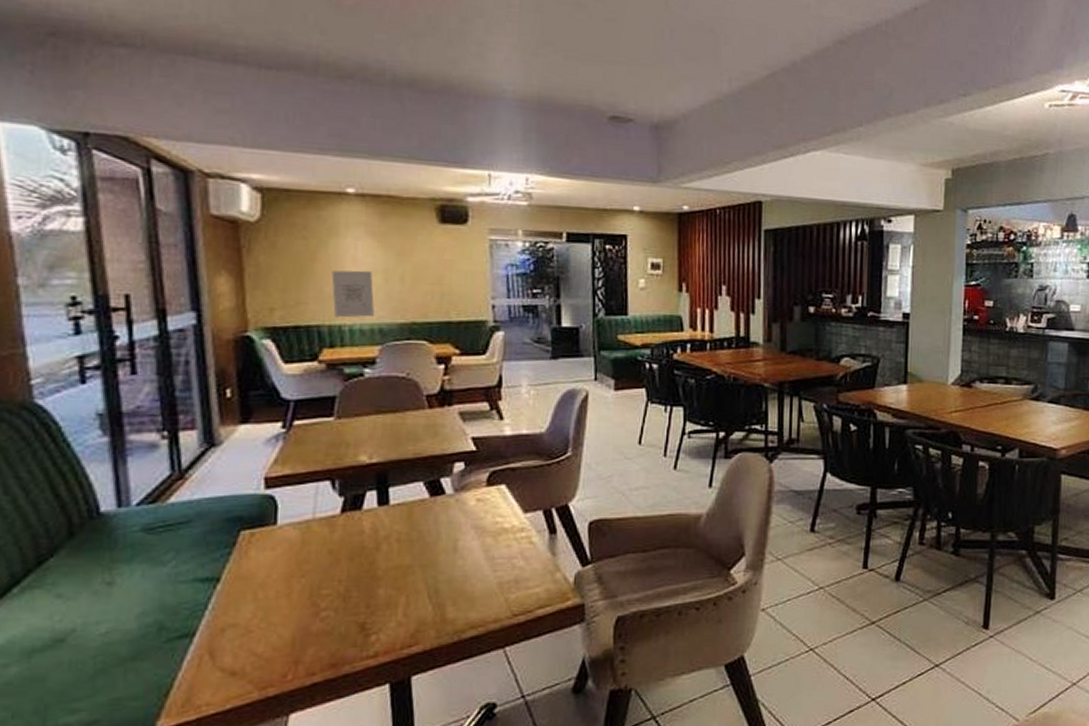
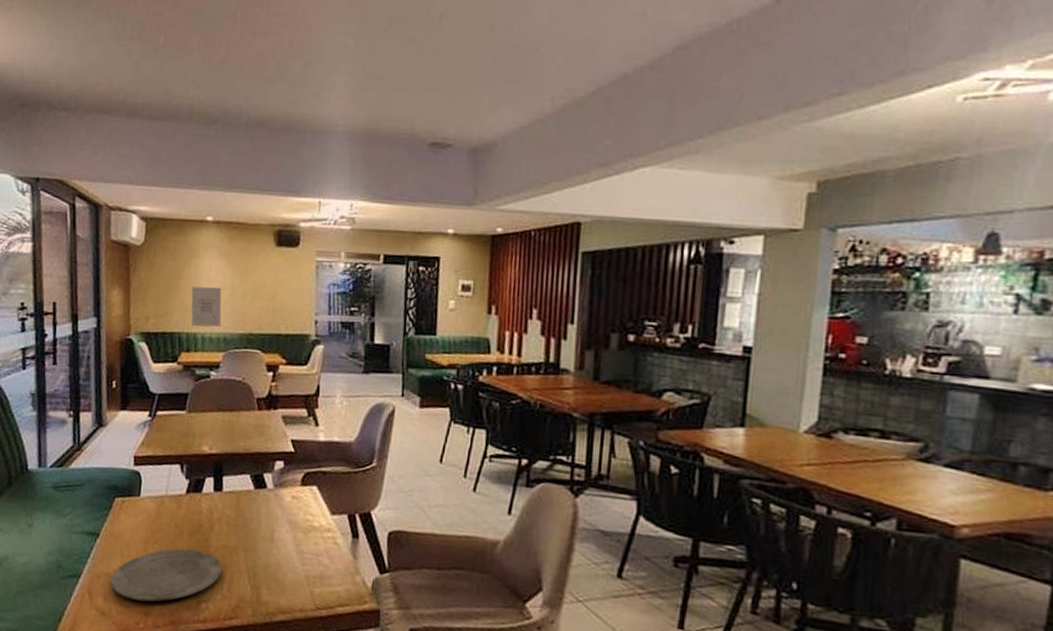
plate: none [241,577,394,649] -> present [110,548,222,602]

